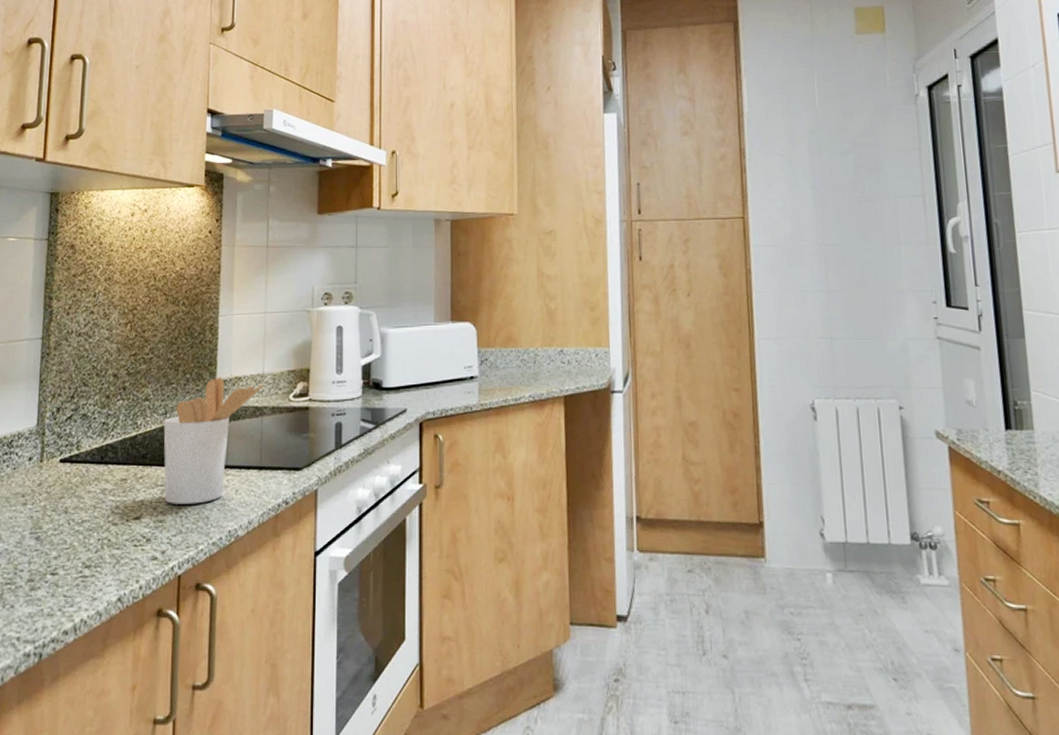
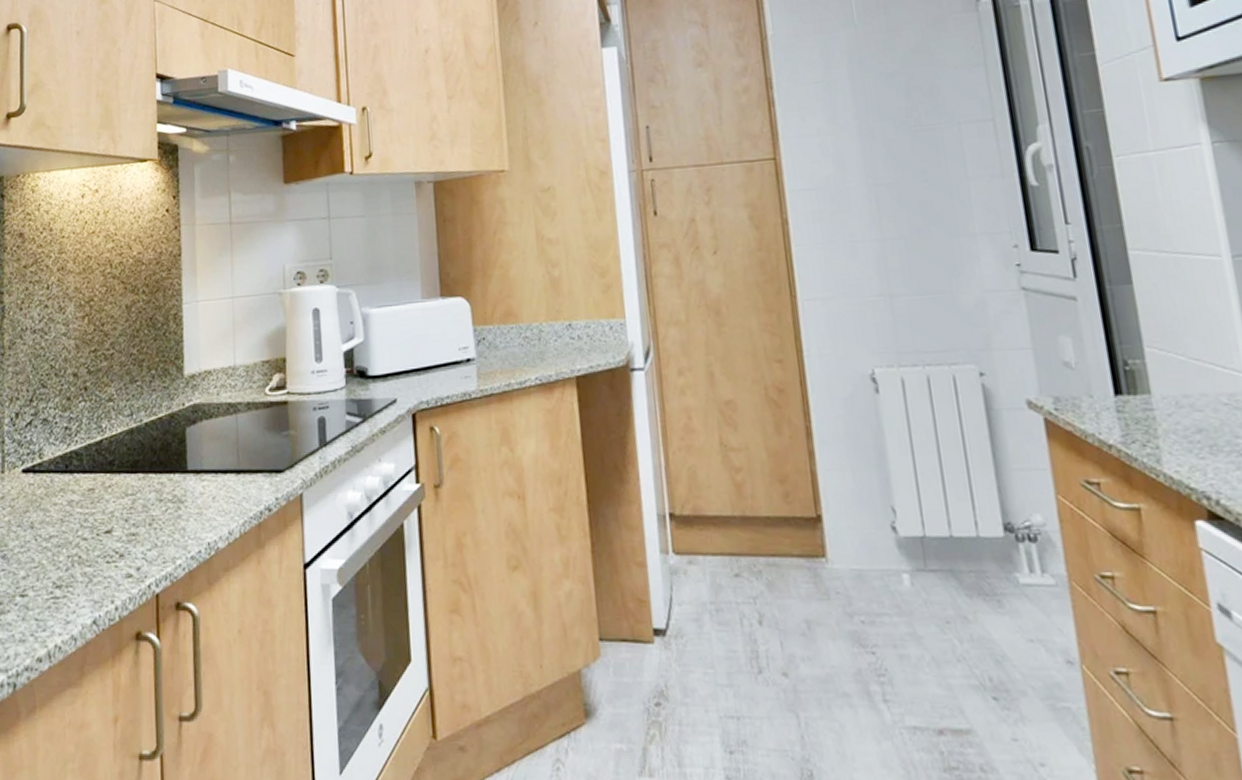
utensil holder: present [163,377,263,504] -> none [130,371,236,515]

